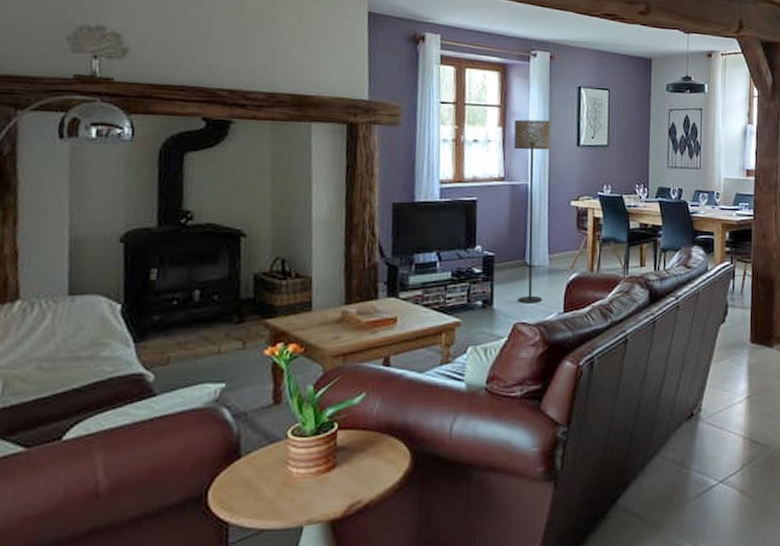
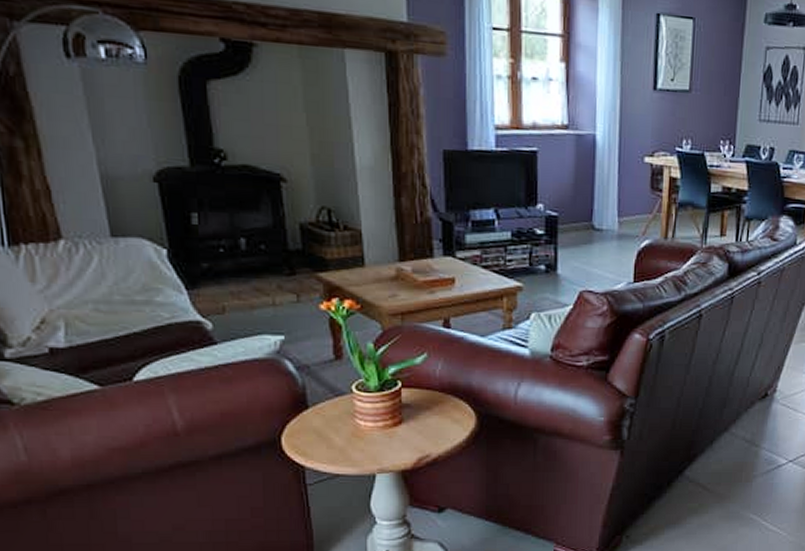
floor lamp: present [513,119,551,303] -> none [579,53,623,271]

